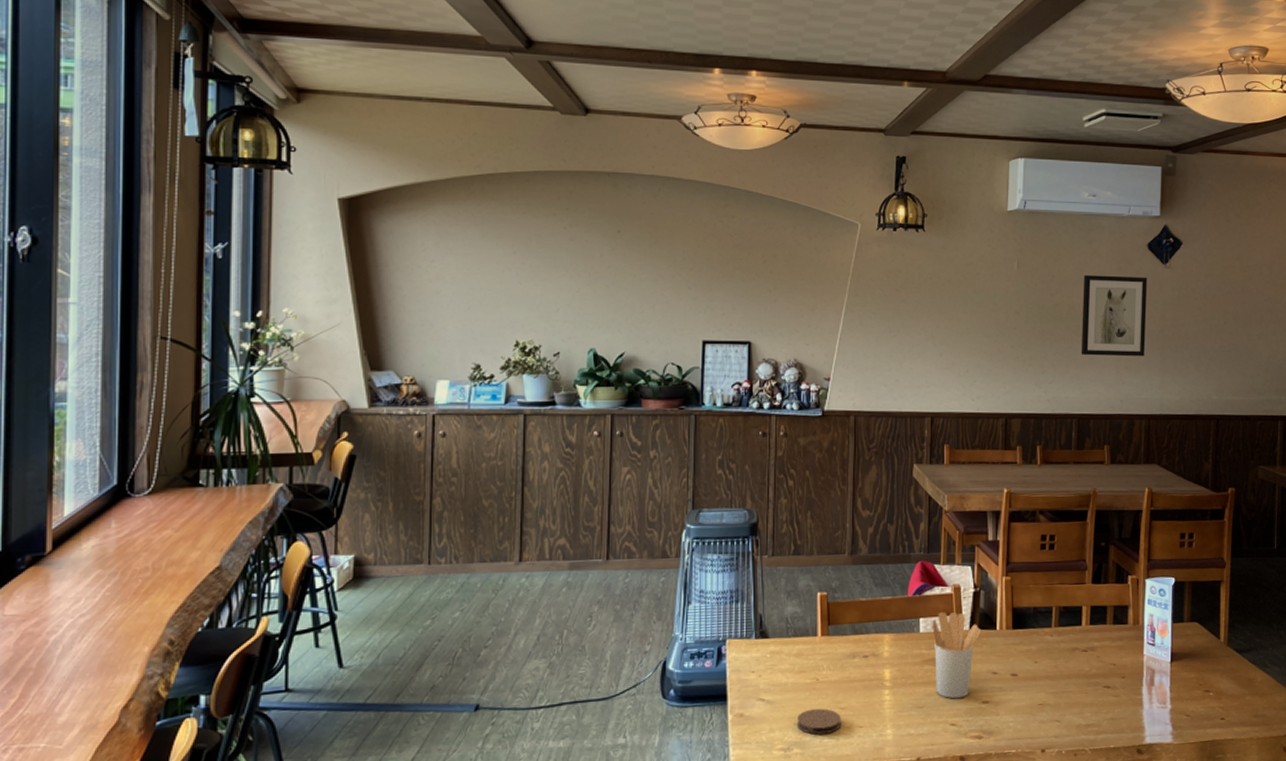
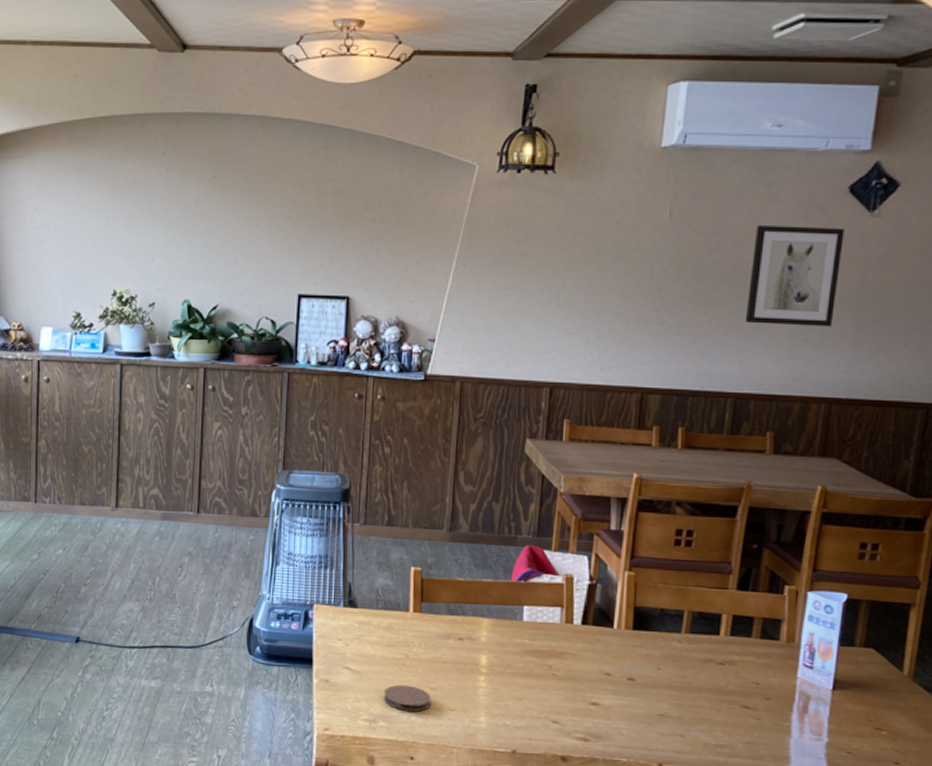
utensil holder: present [932,611,981,699] -> none [537,601,595,696]

